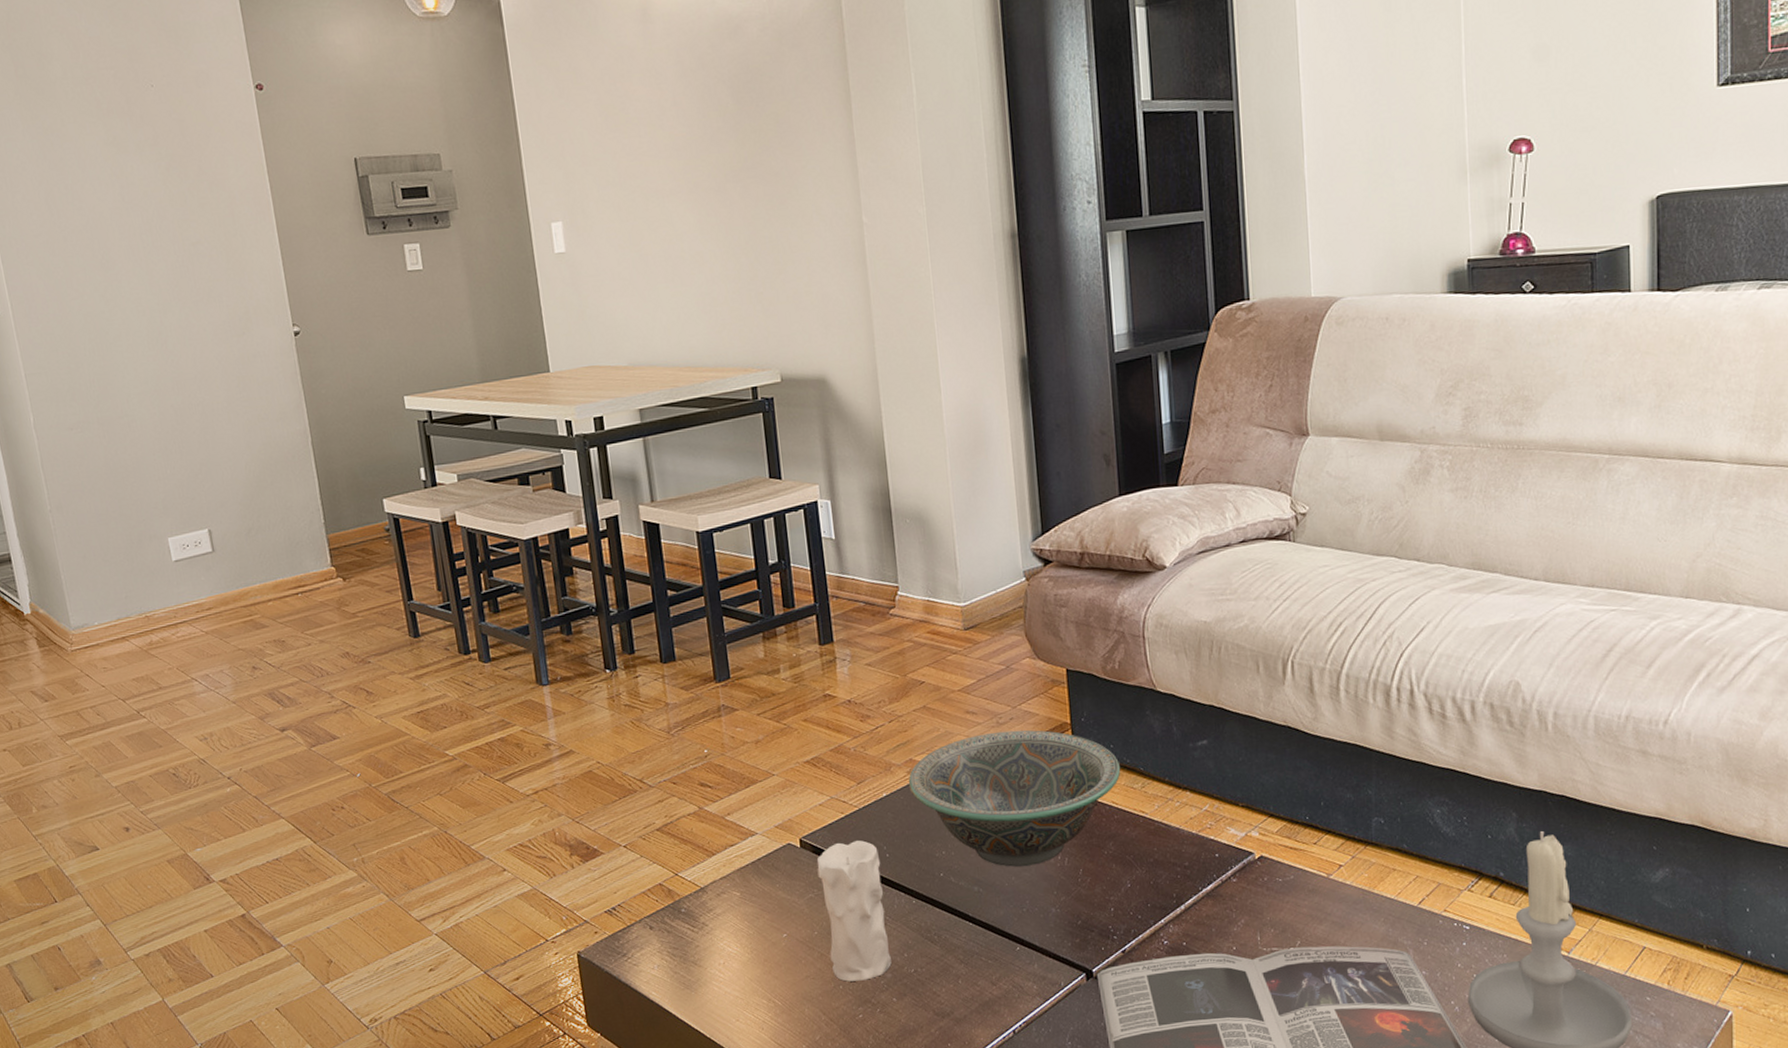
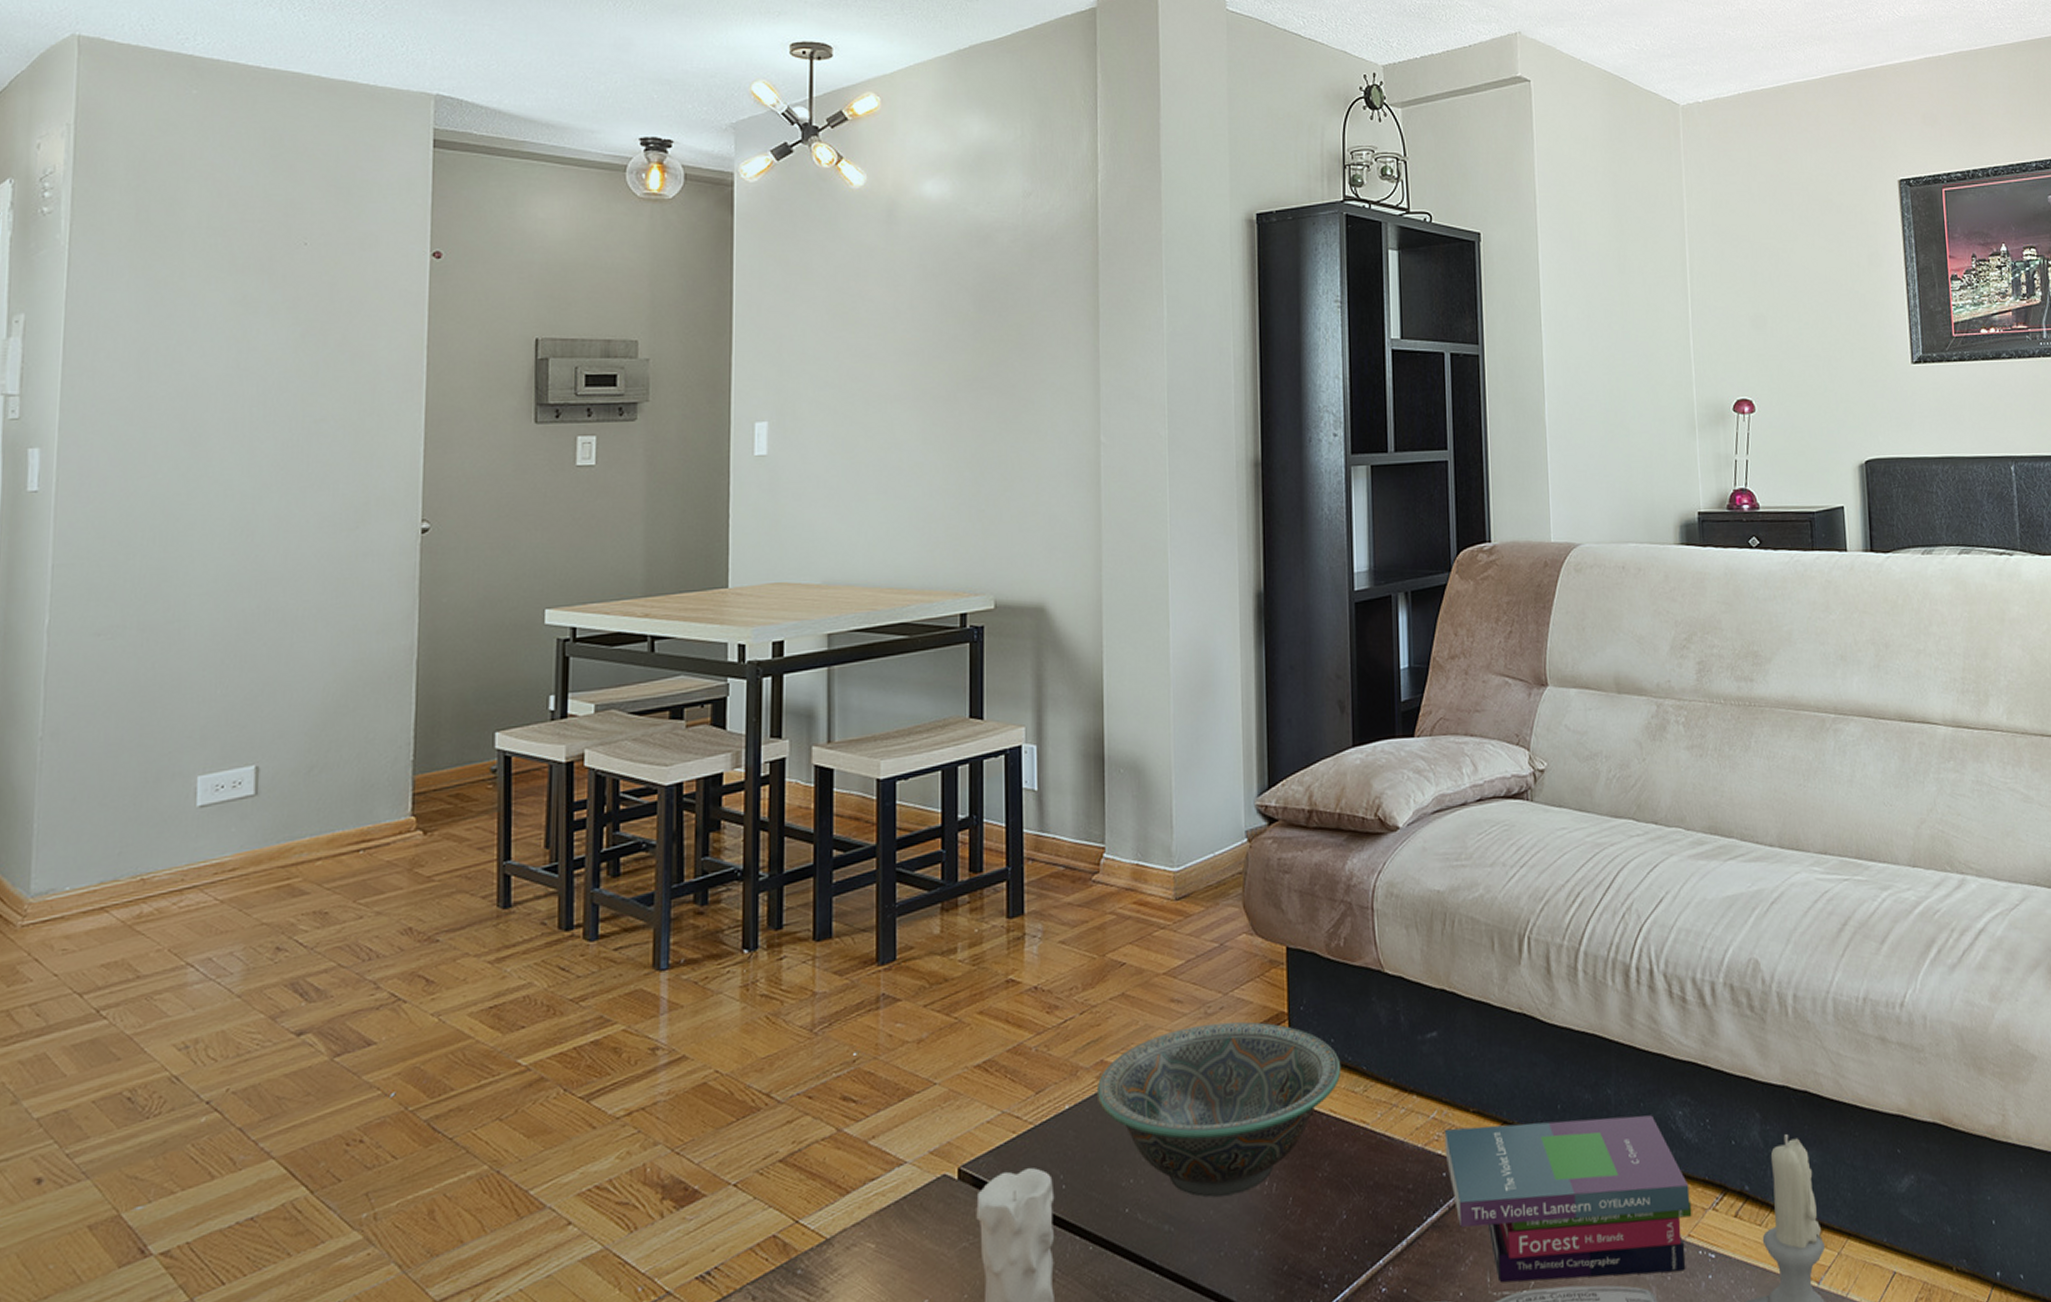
books: none [1216,812,1448,941] -> present [1444,1115,1692,1283]

